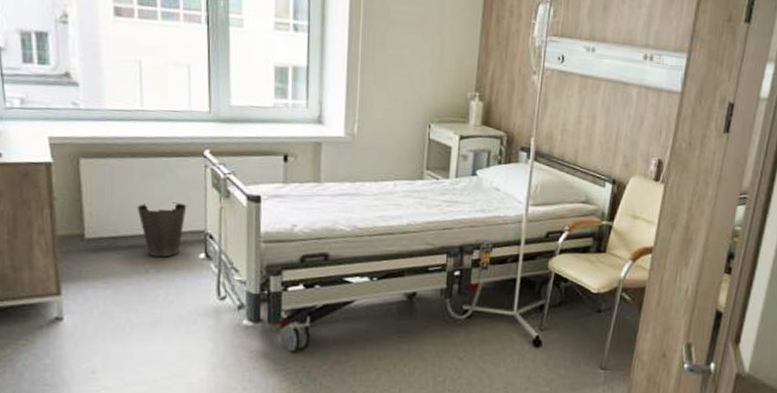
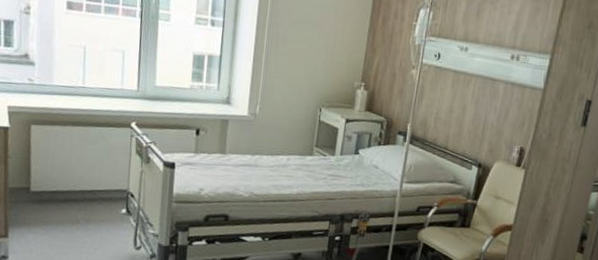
waste basket: present [136,202,187,258] -> none [73,165,114,211]

